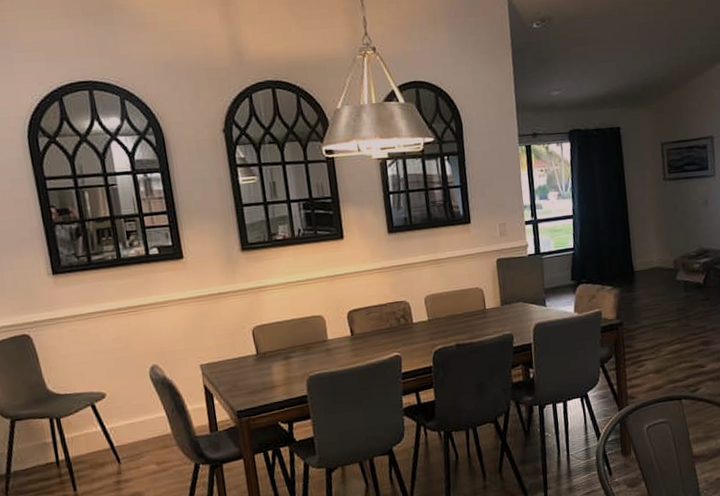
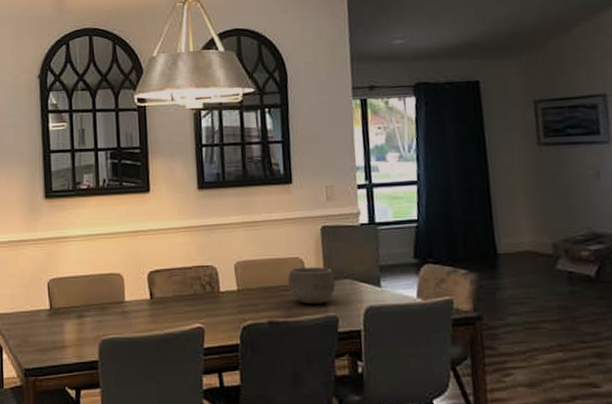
bowl: none [470,294,510,327] -> present [287,266,336,305]

